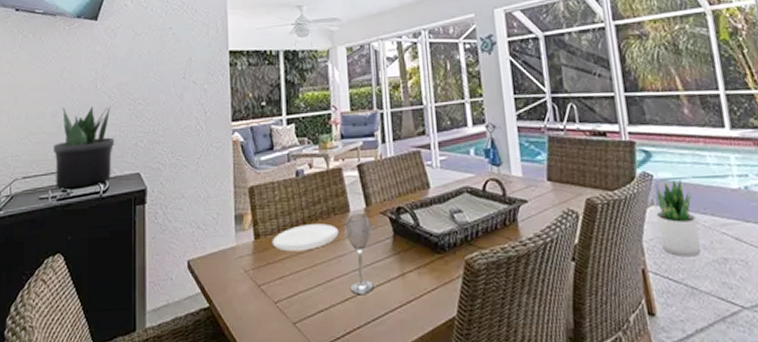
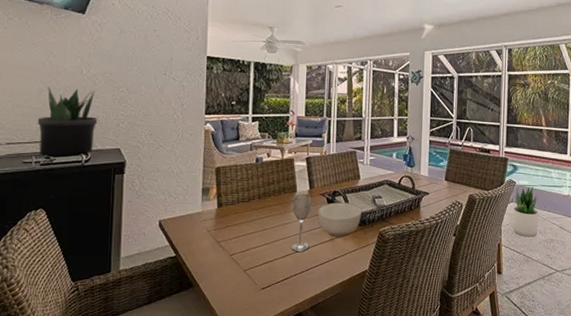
plate: present [272,223,339,252] -> none [231,199,287,219]
bowl: none [380,222,438,272] -> present [318,202,362,238]

